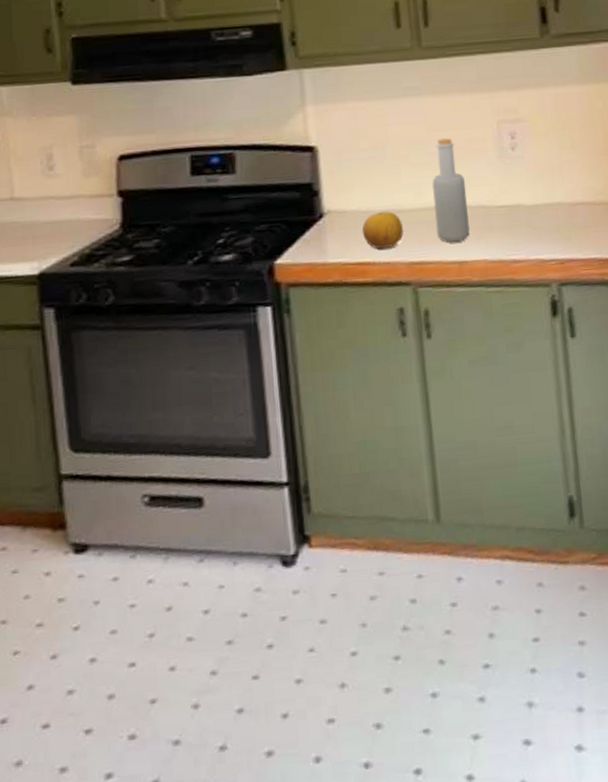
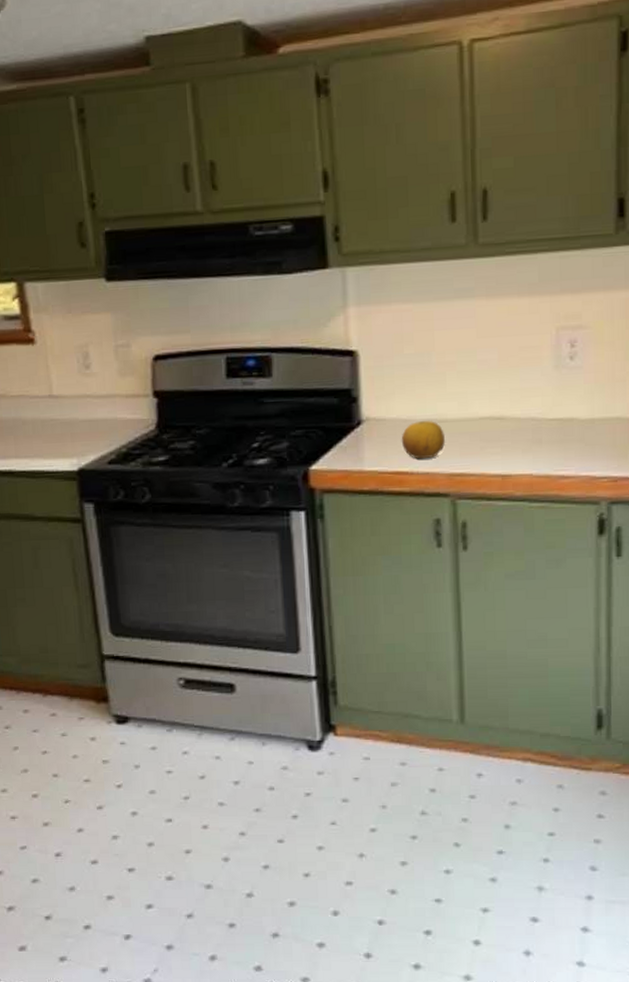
bottle: present [432,138,470,243] -> none [479,345,516,456]

